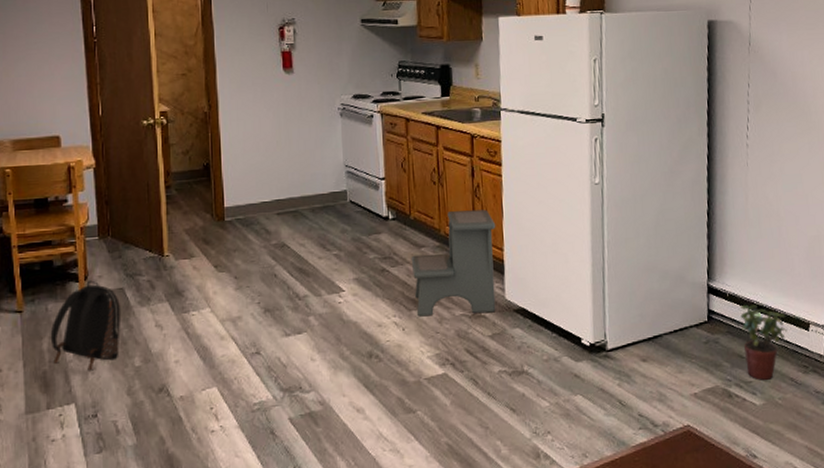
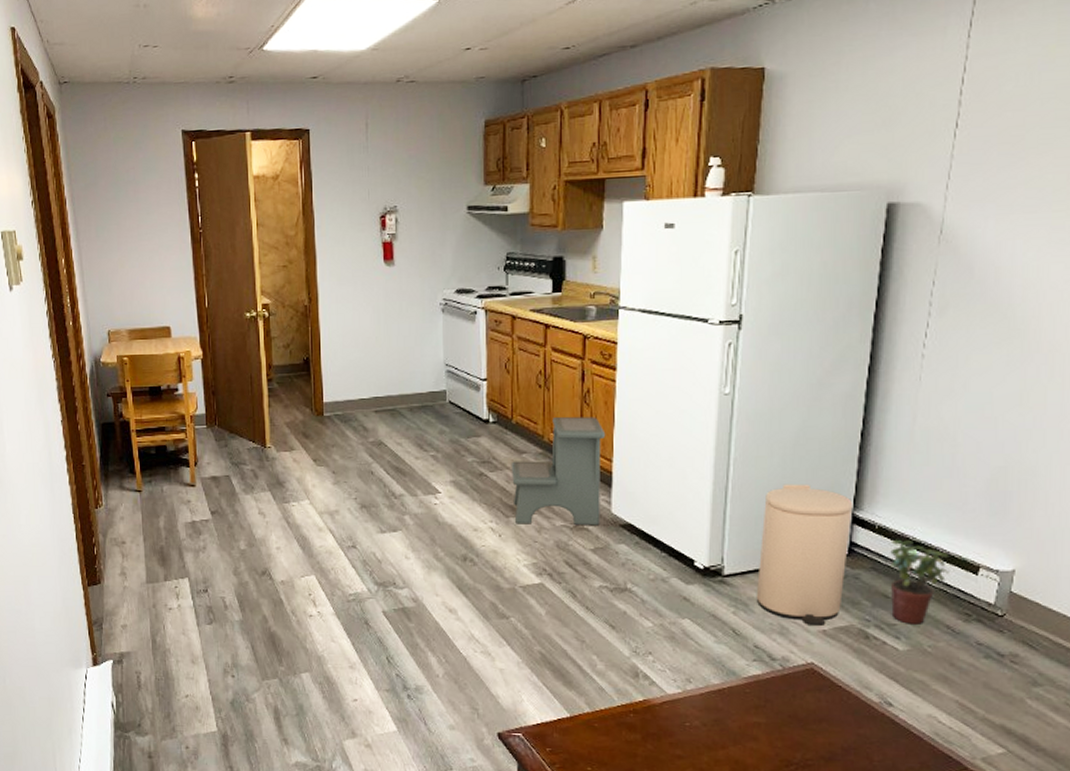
backpack: present [50,280,122,371] -> none [165,466,228,550]
pedal bin: none [636,260,708,391] -> present [756,484,853,627]

